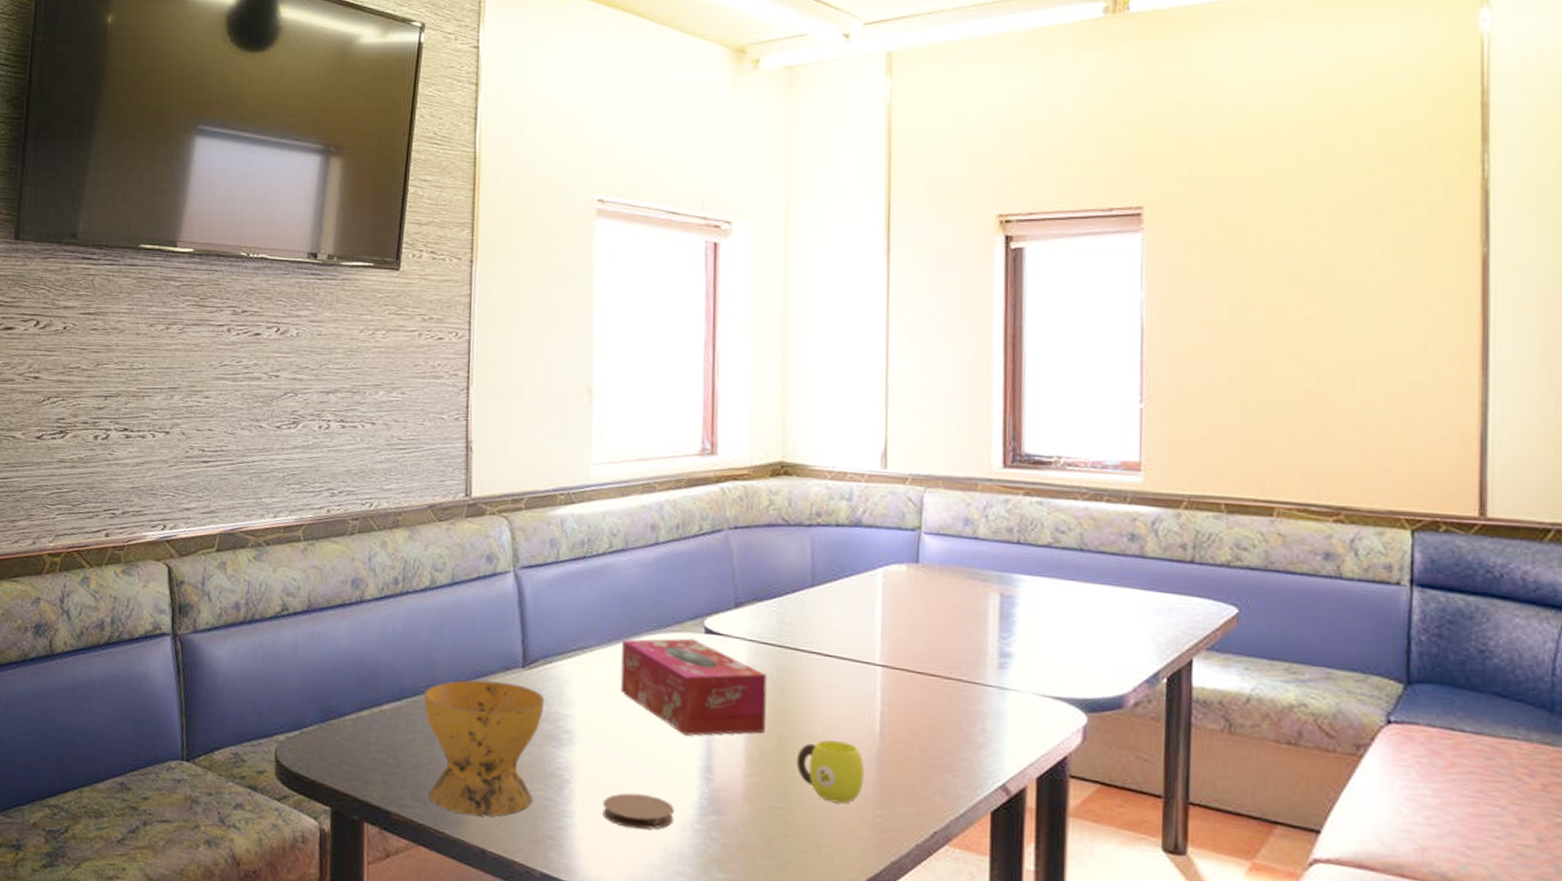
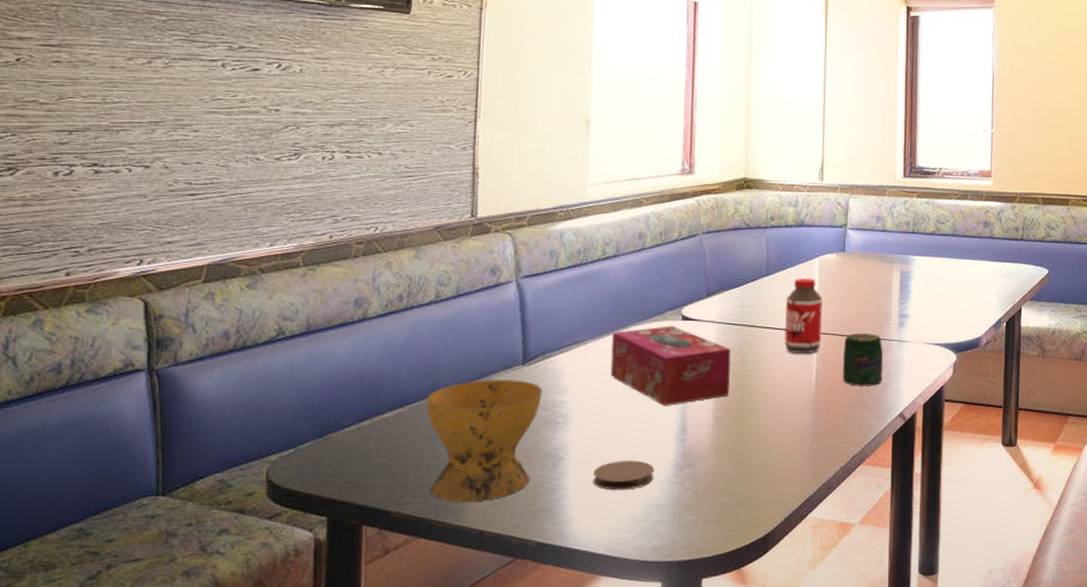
cup: present [796,740,865,804] -> none [752,395,804,444]
bottle: none [836,593,889,692] -> present [784,278,823,354]
jar: none [918,671,976,744] -> present [843,332,883,386]

